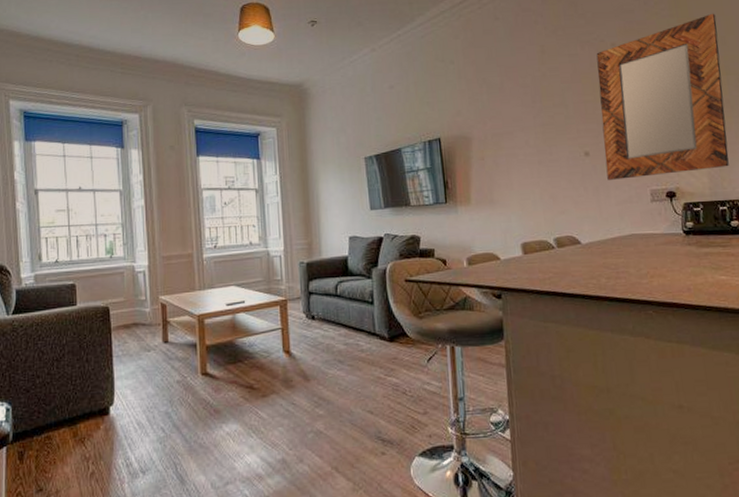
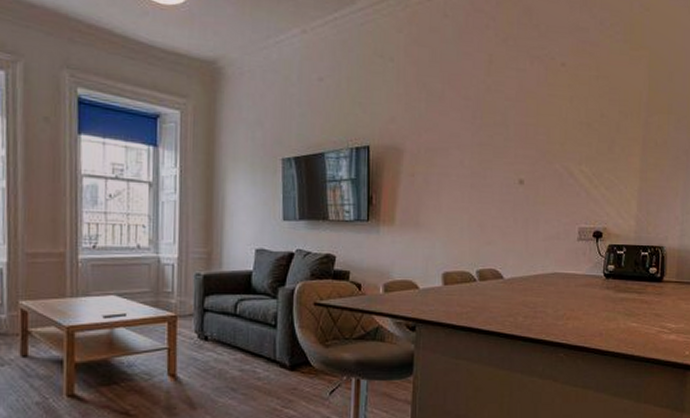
home mirror: present [596,13,729,180] -> none [538,44,667,214]

